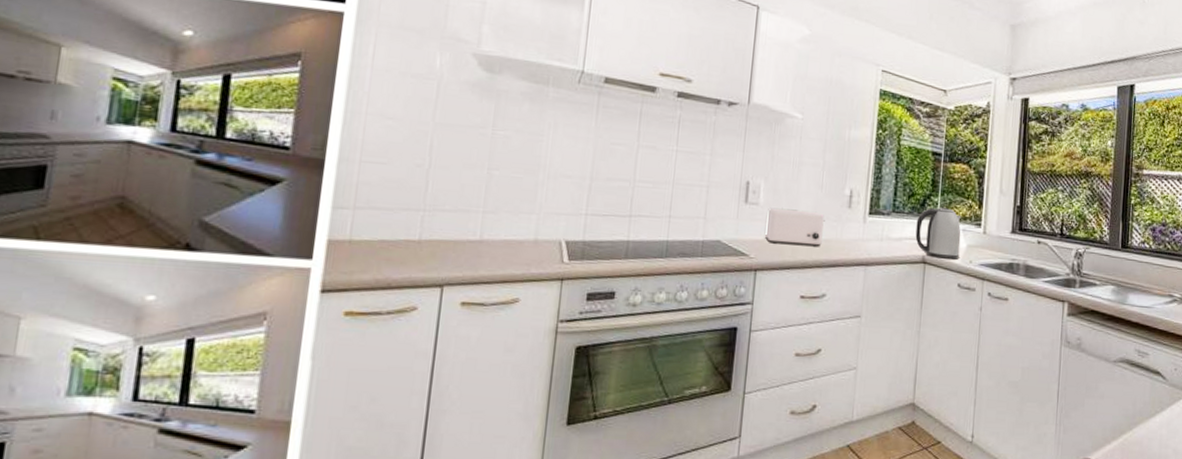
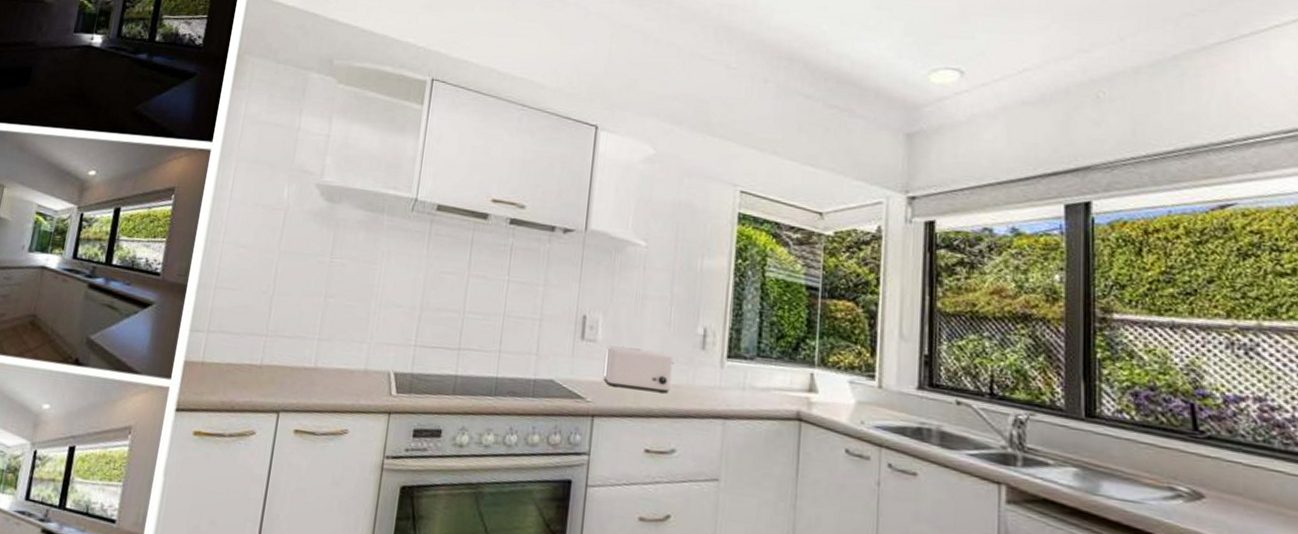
kettle: present [915,207,961,261] -> none [787,352,848,420]

